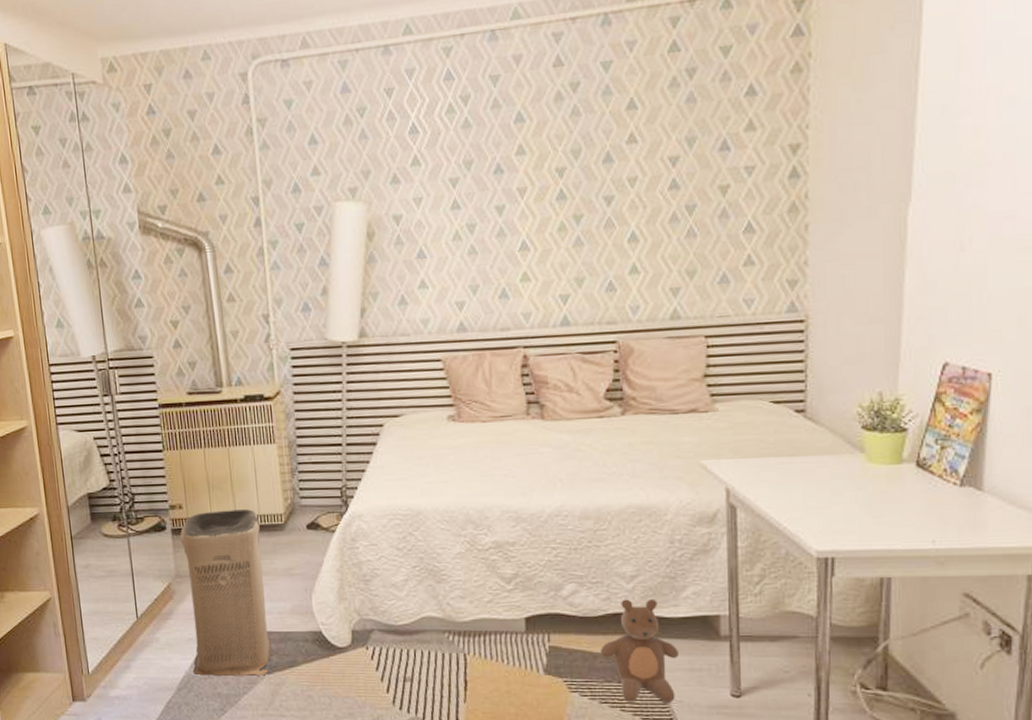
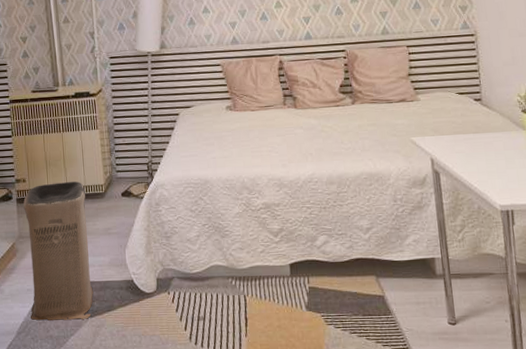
teddy bear: present [599,598,678,703] -> none [347,246,407,332]

